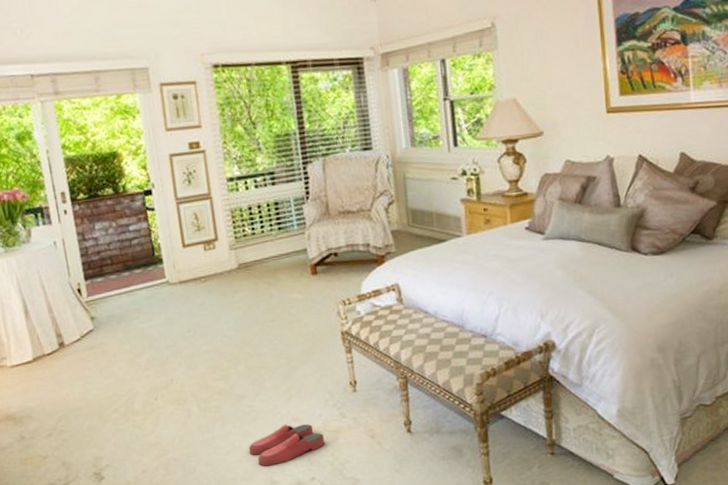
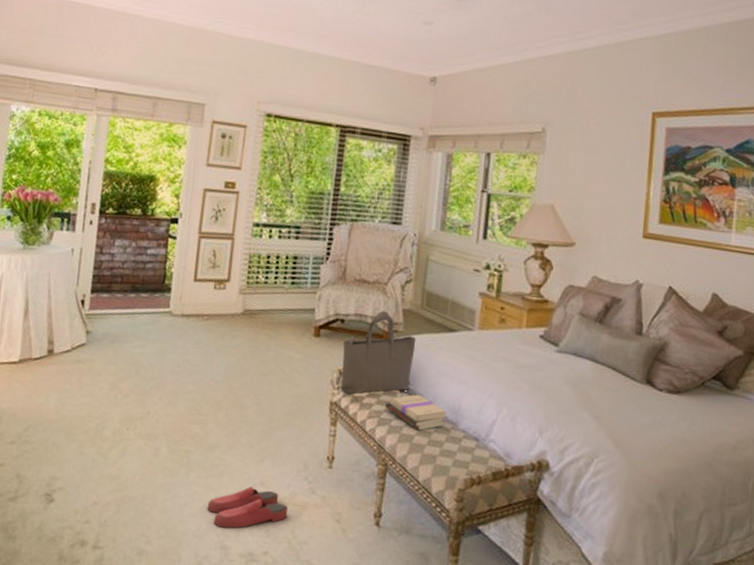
handbag: none [340,236,413,322] -> present [340,311,417,395]
books: none [393,307,451,341] -> present [385,394,446,432]

